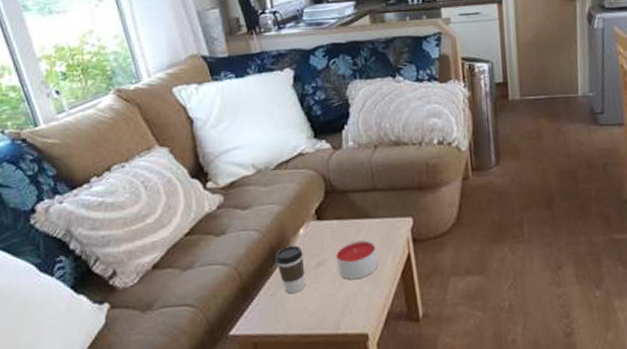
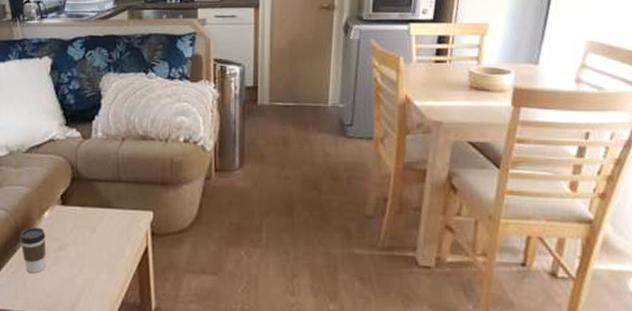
candle: present [336,240,378,279] -> none [76,229,116,266]

